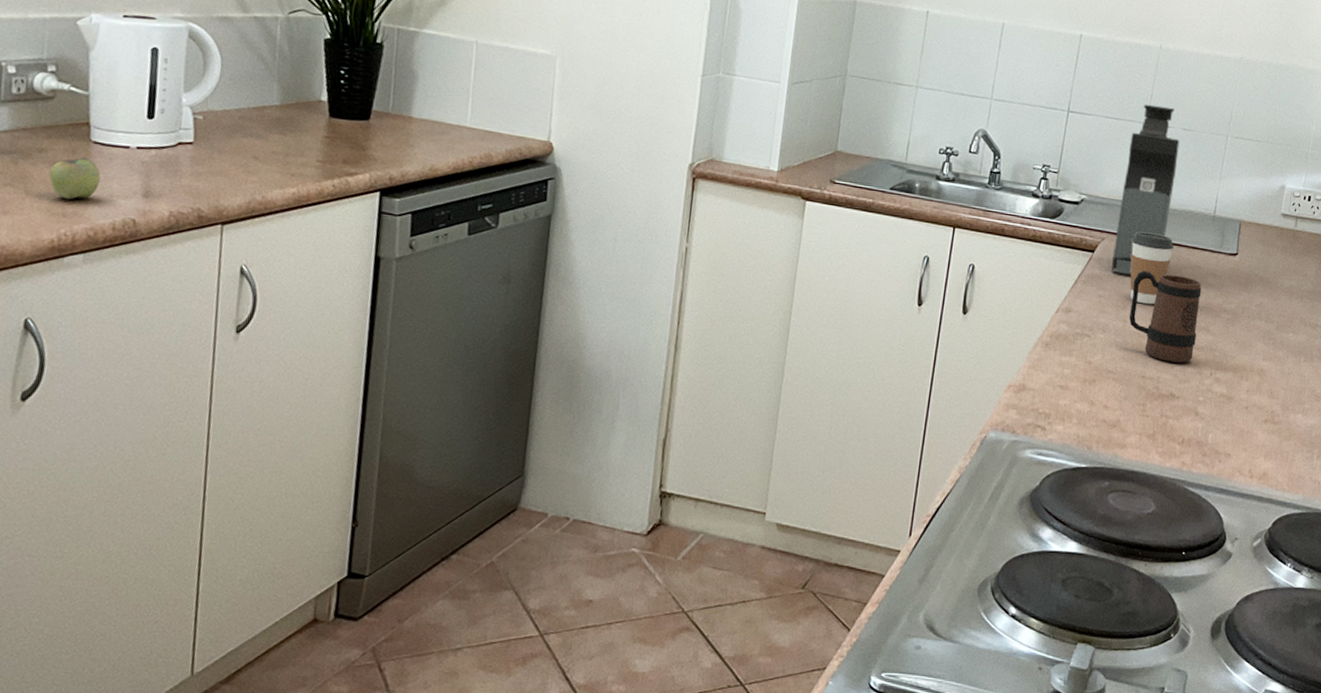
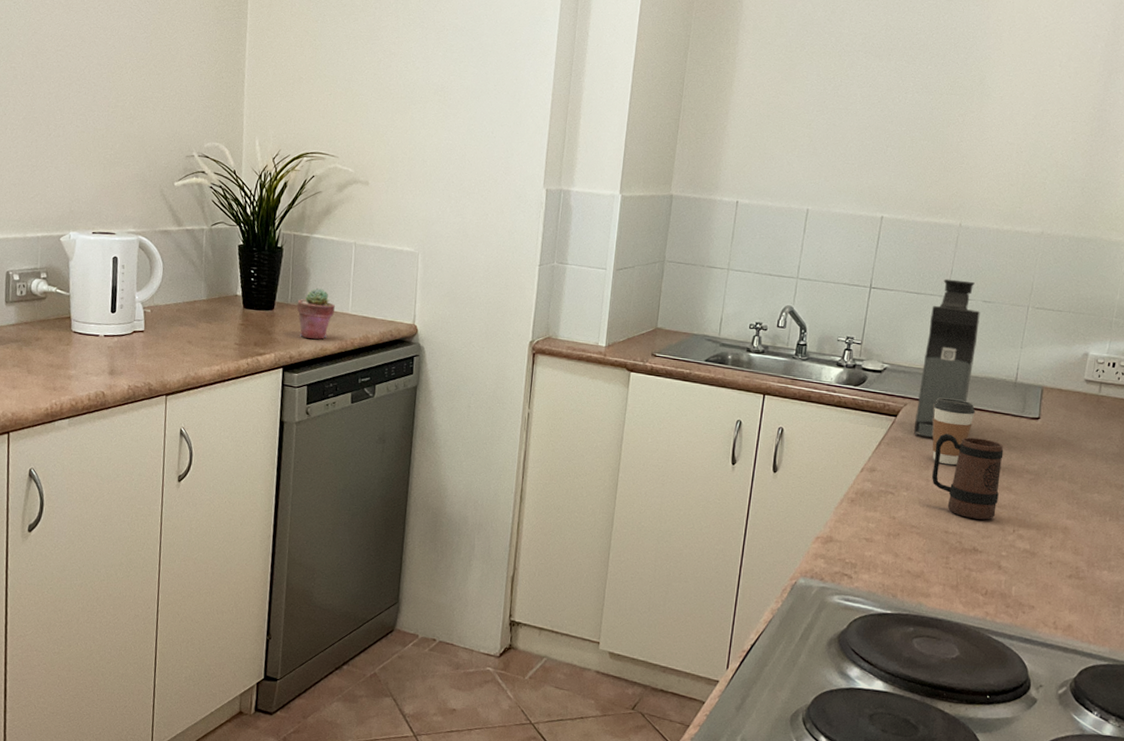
apple: present [49,157,101,200] -> none [43,343,80,377]
potted succulent: none [399,95,449,157] -> present [296,288,335,339]

